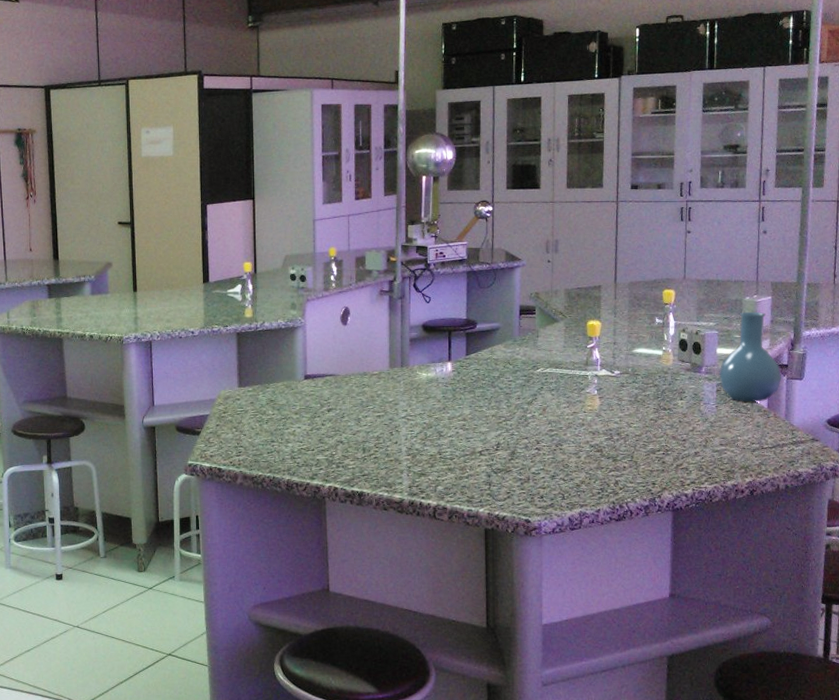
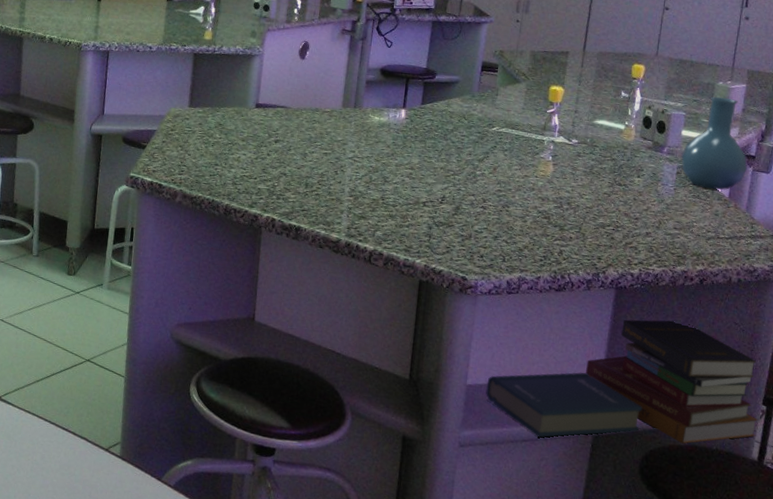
hardback book: none [561,596,710,666] -> present [486,372,642,438]
books: none [654,534,820,652] -> present [586,319,759,444]

